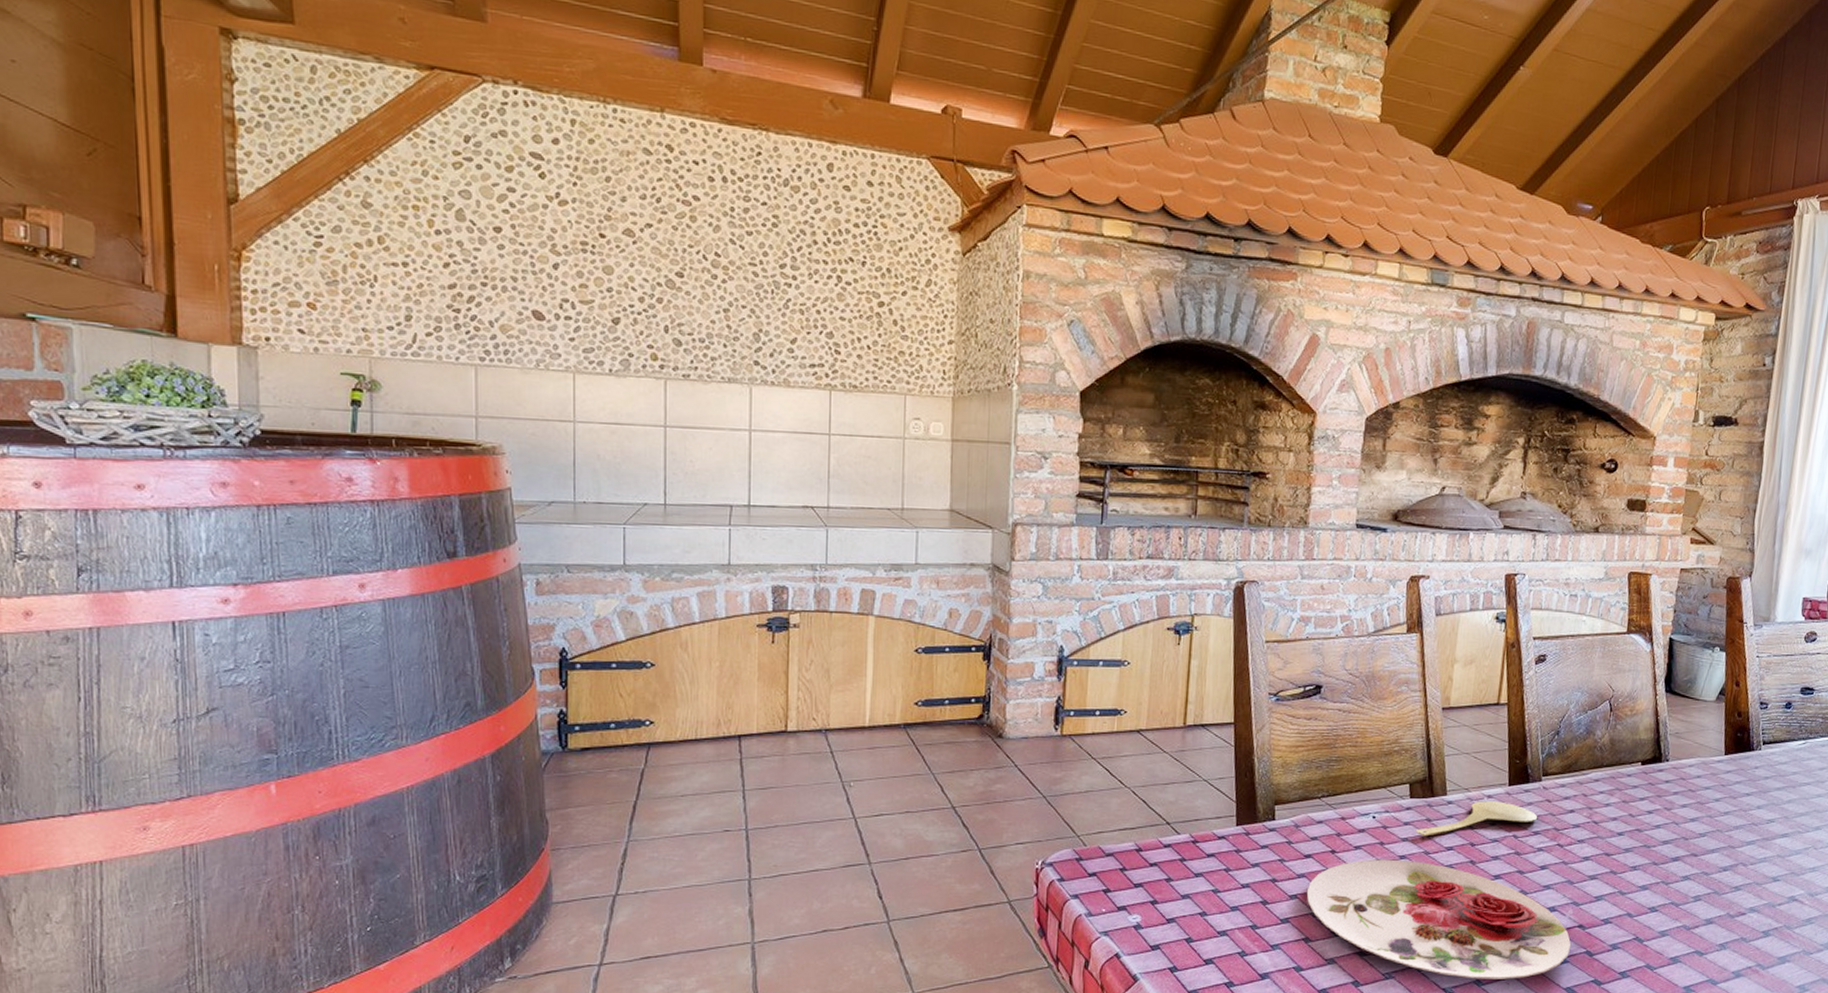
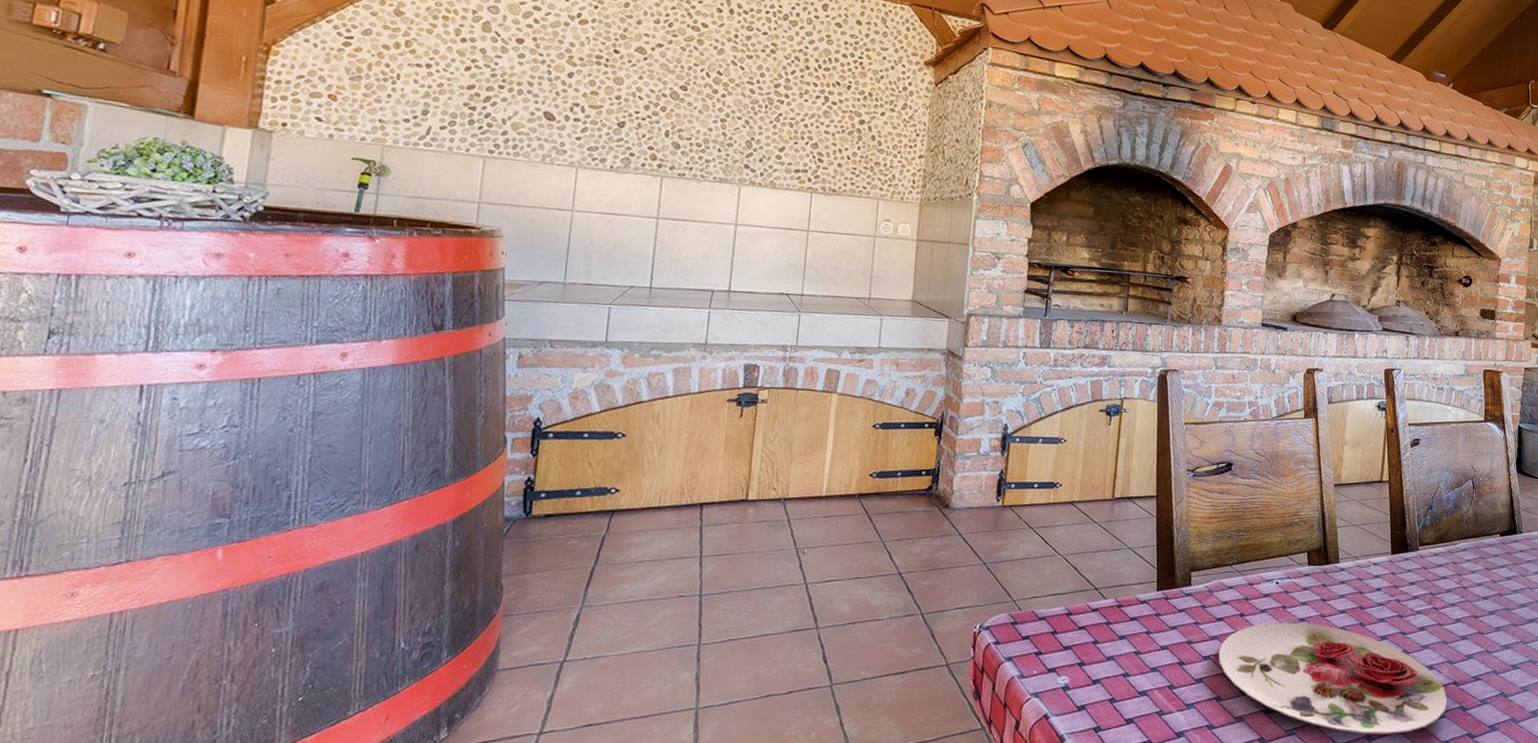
spoon: present [1415,801,1538,837] -> none [1313,568,1417,601]

